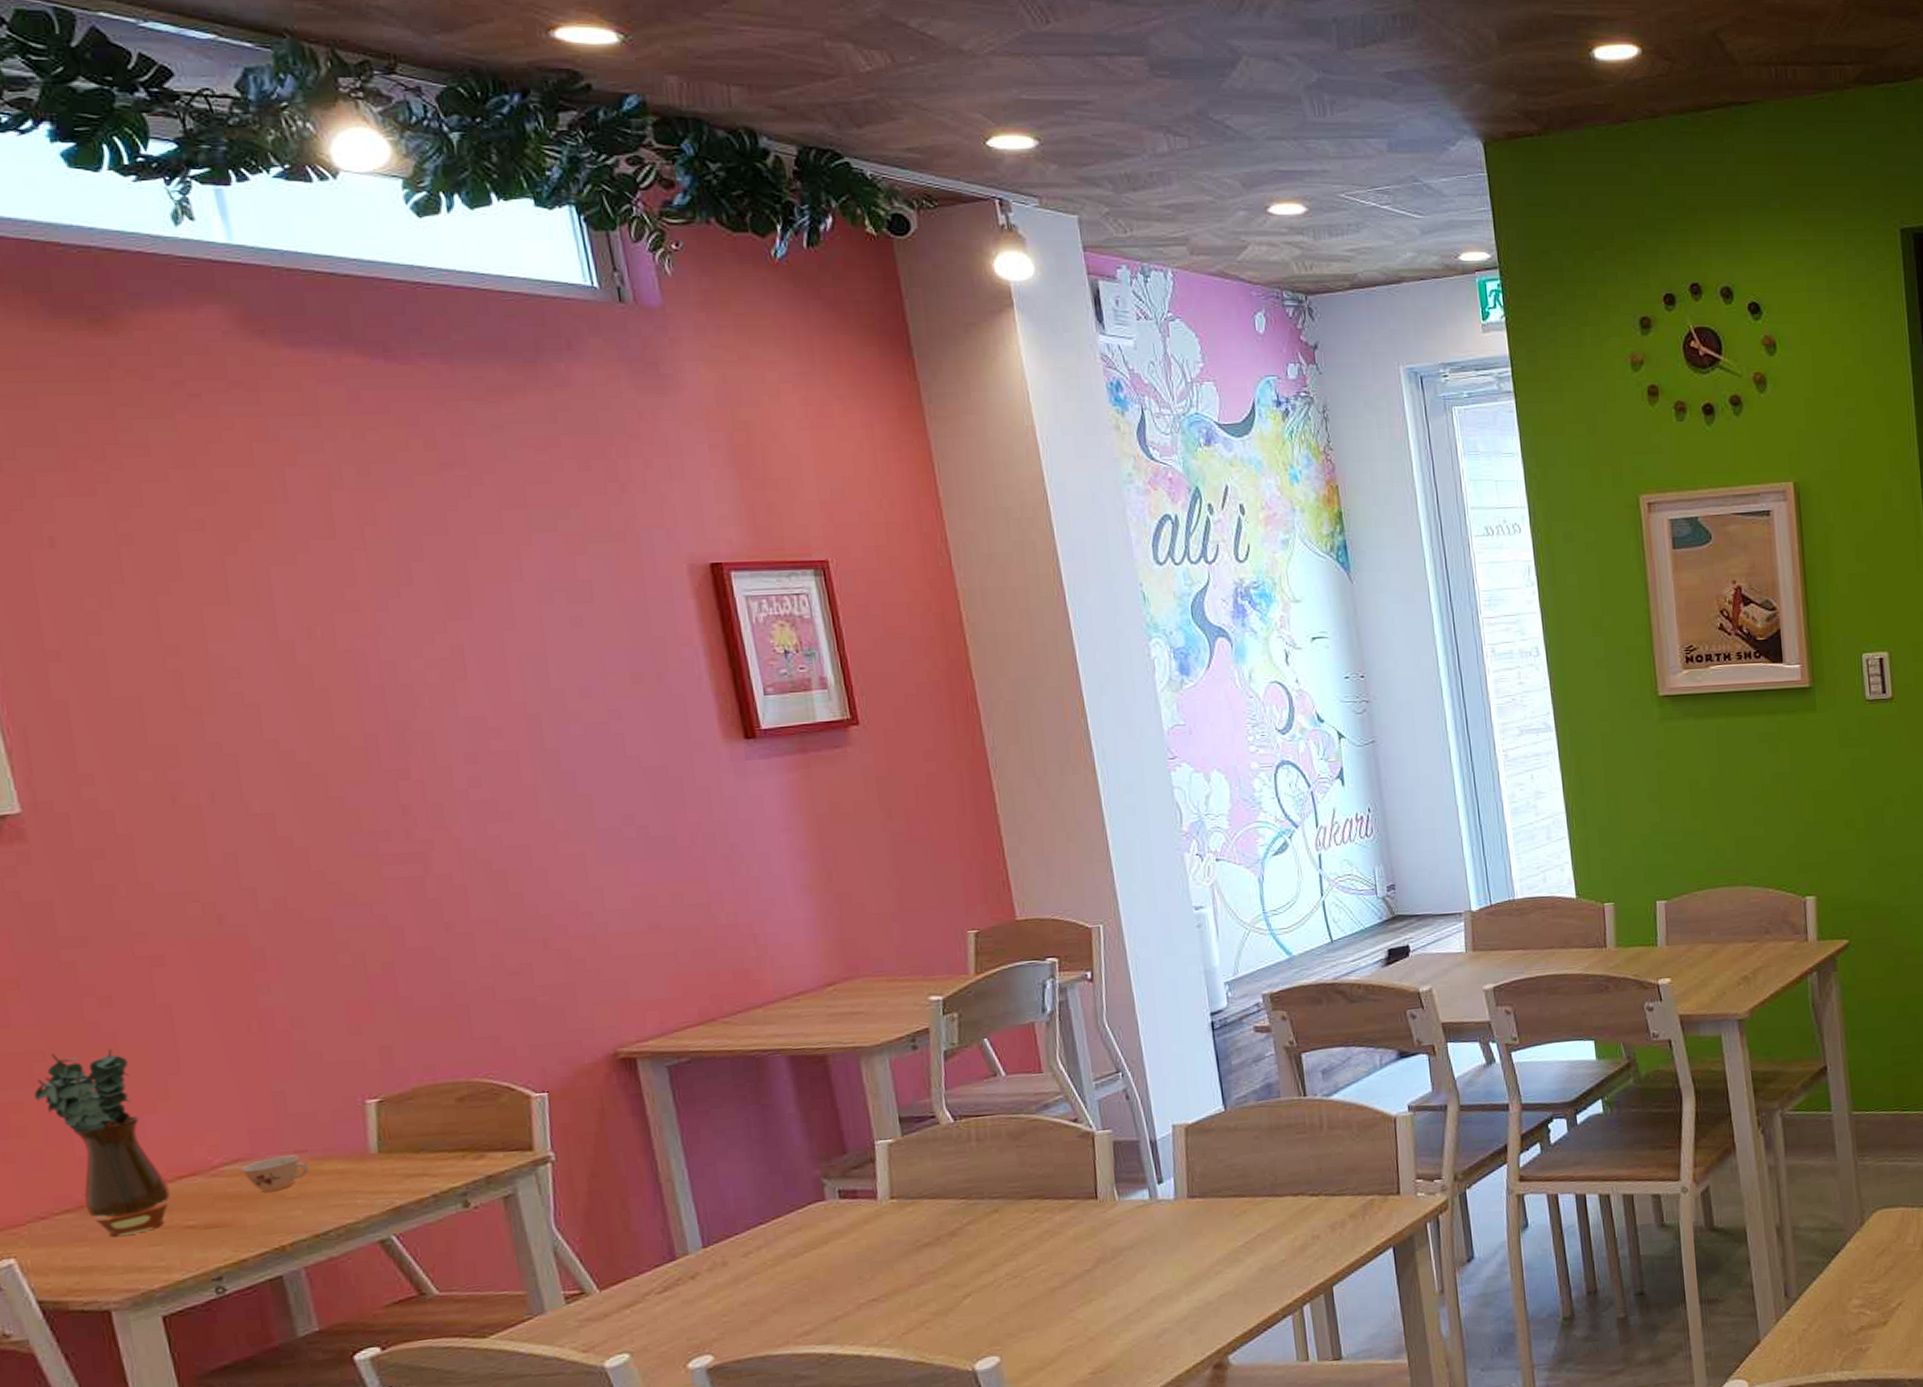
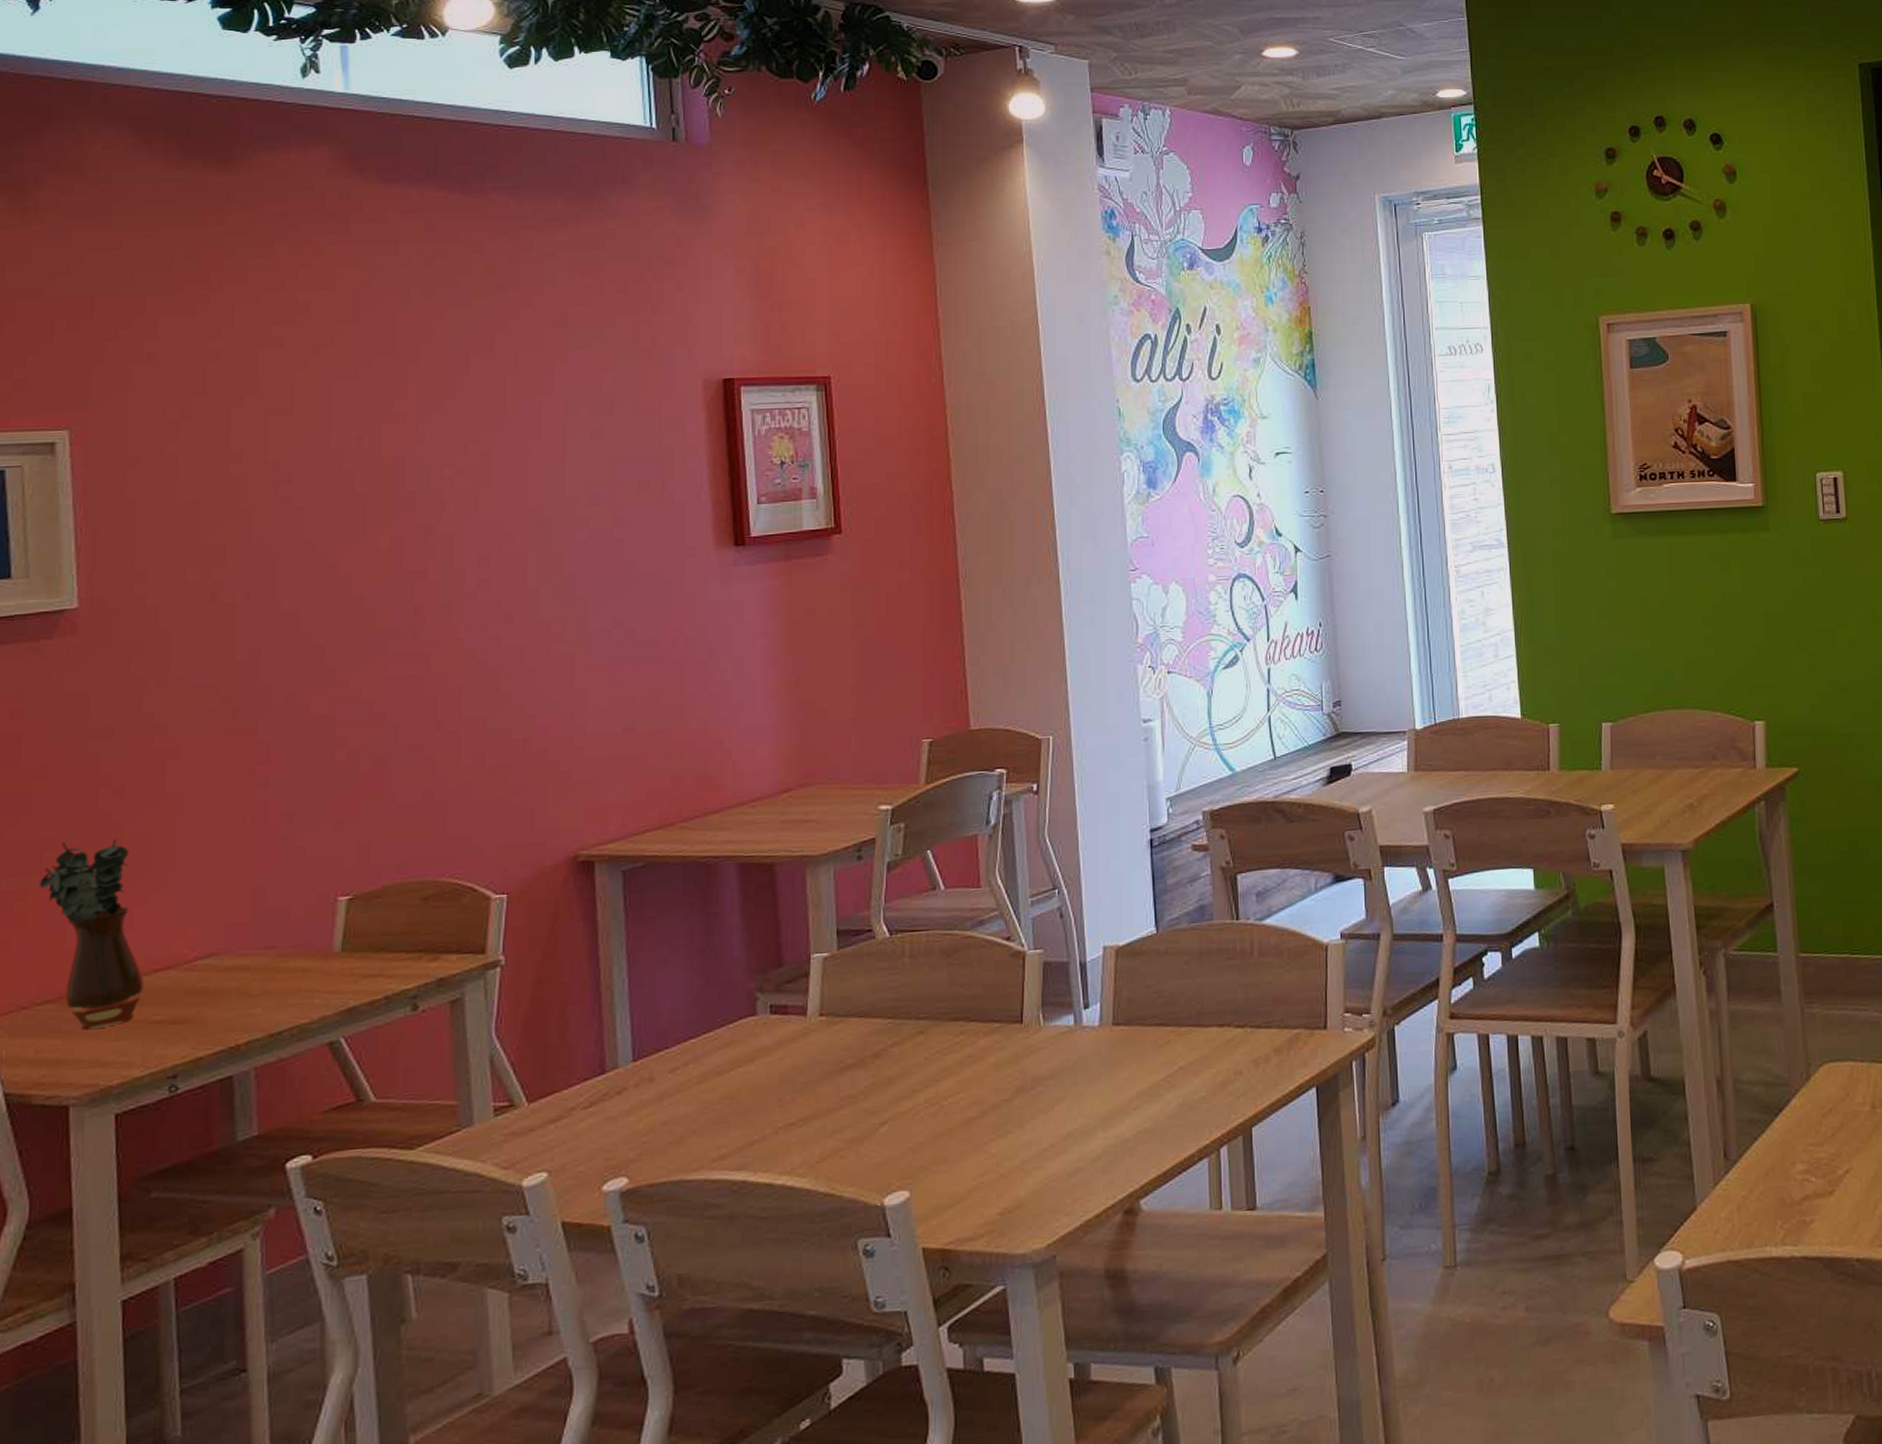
teacup: present [240,1155,309,1193] -> none [212,951,275,990]

